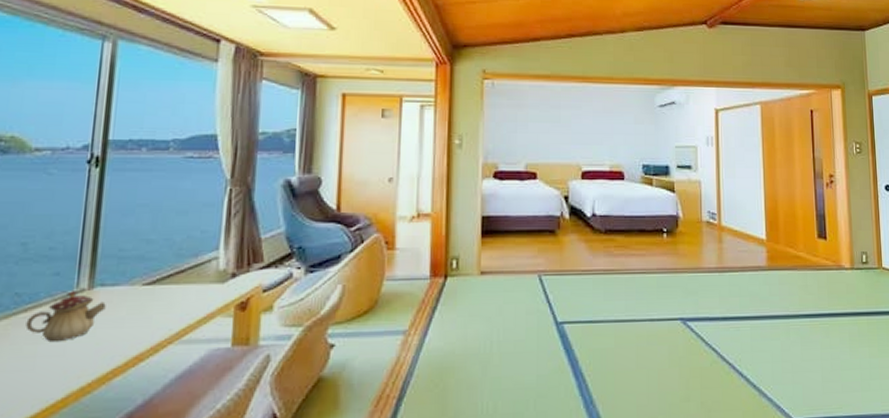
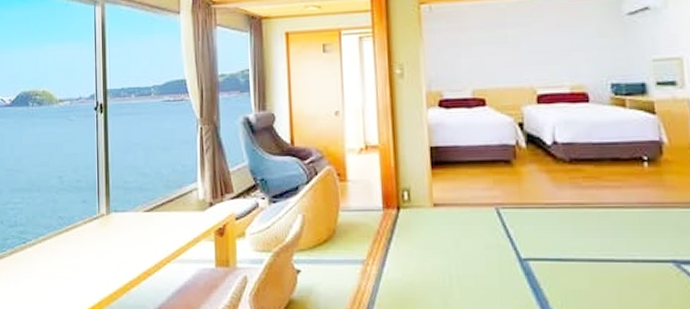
teapot: present [25,291,106,341] -> none [68,216,120,256]

